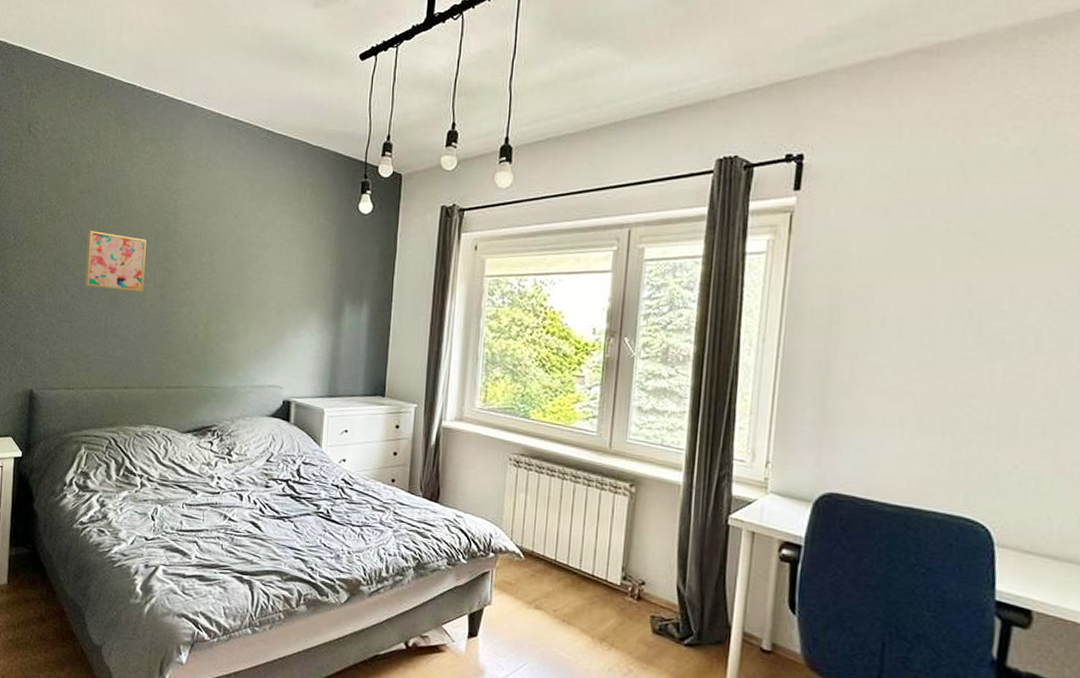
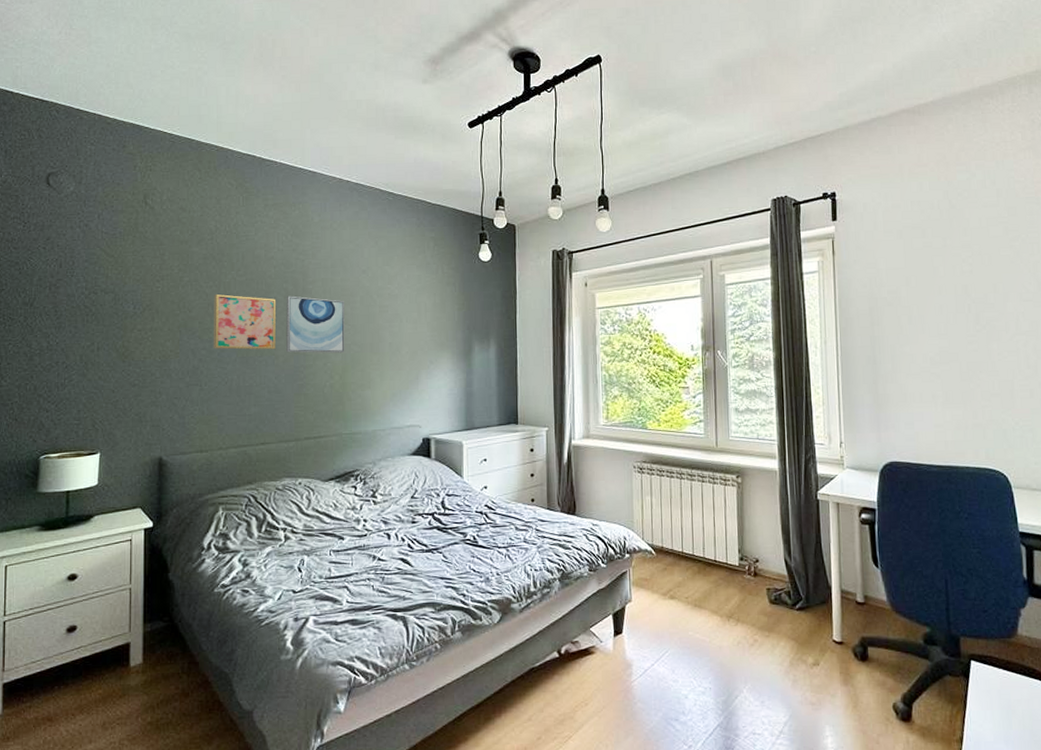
wall art: none [154,237,214,303] -> present [286,296,345,354]

